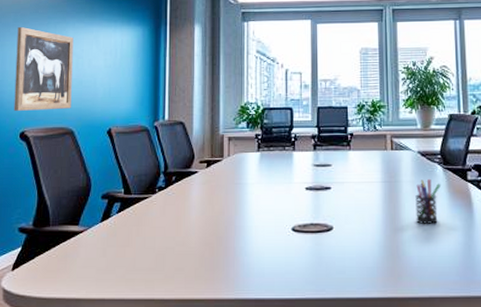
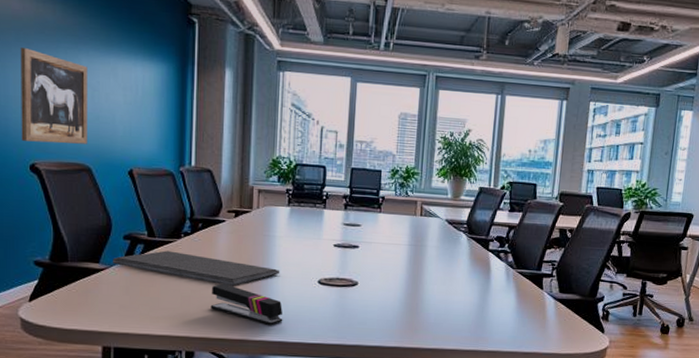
computer keyboard: none [91,207,253,240] -> present [113,250,280,286]
stapler: none [185,238,258,282] -> present [210,283,283,326]
pen holder: present [415,178,440,224] -> none [437,245,463,286]

